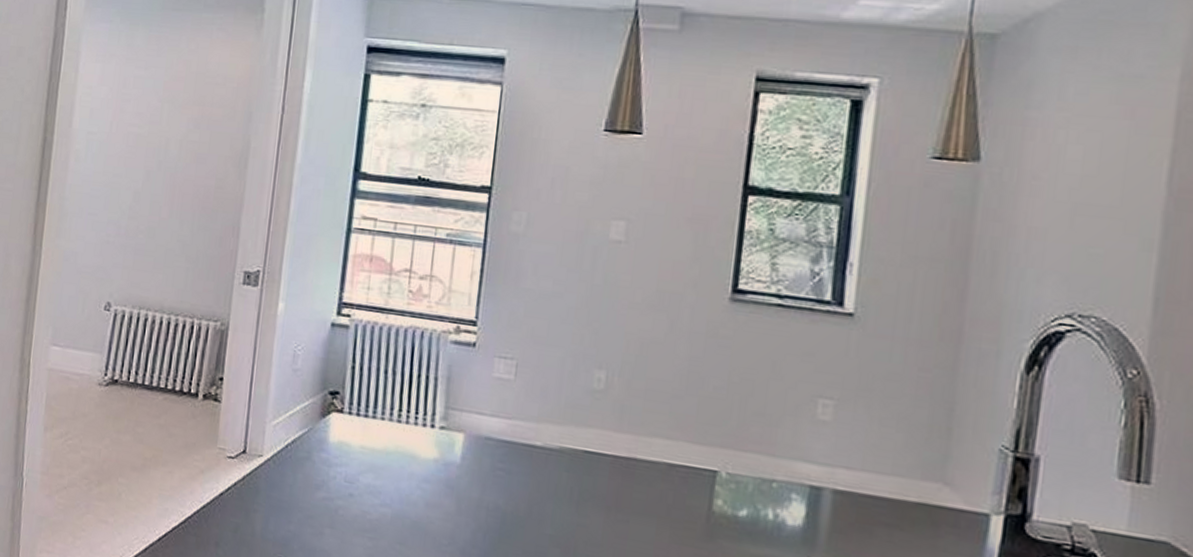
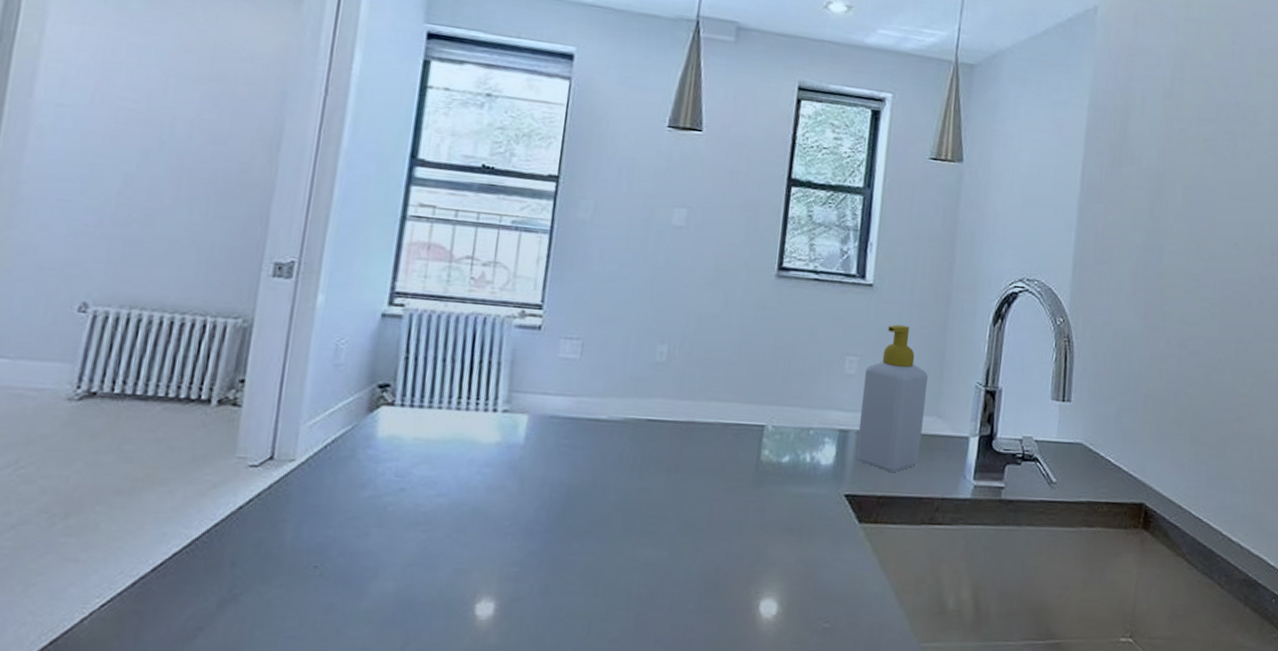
soap bottle: none [831,364,930,546] -> present [855,324,928,472]

